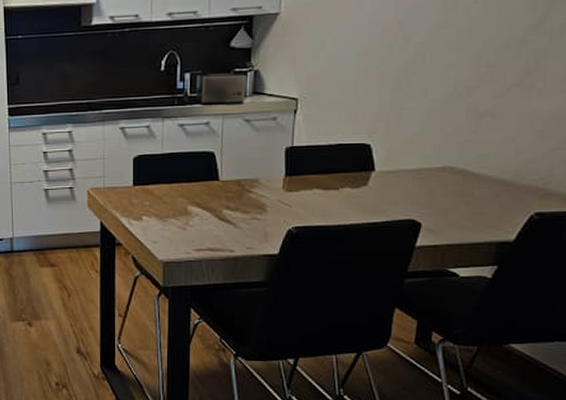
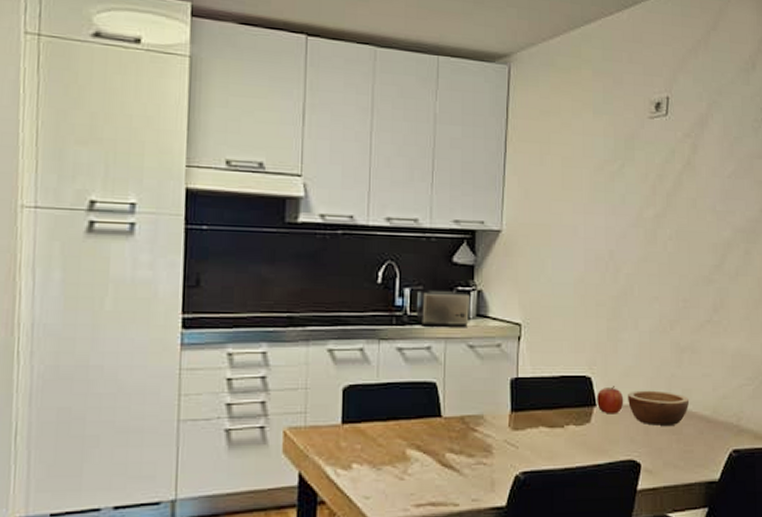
fruit: none [376,152,407,178] -> present [597,386,624,414]
bowl: none [411,155,485,189] -> present [628,390,690,426]

